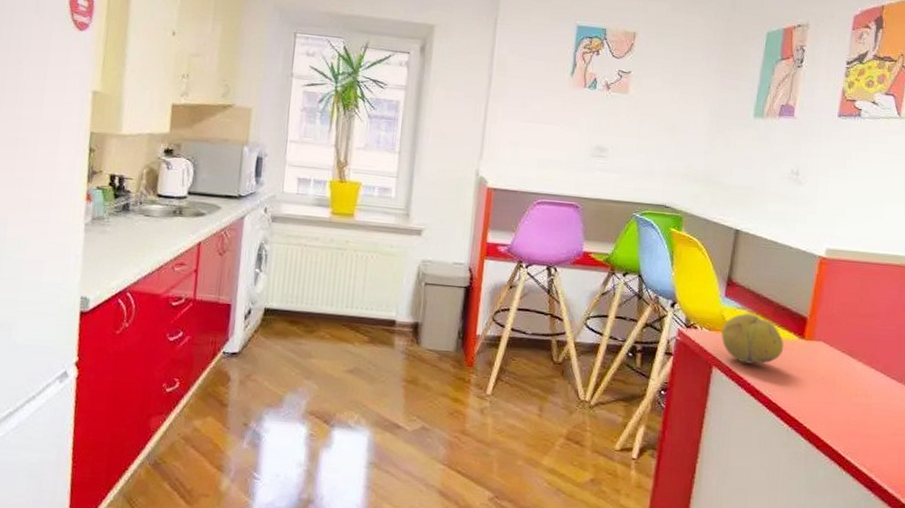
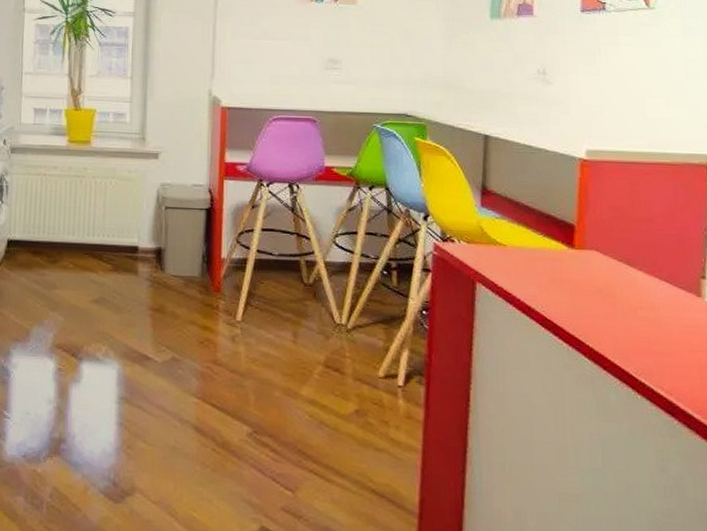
fruit: present [721,313,784,364] -> none [481,223,553,278]

